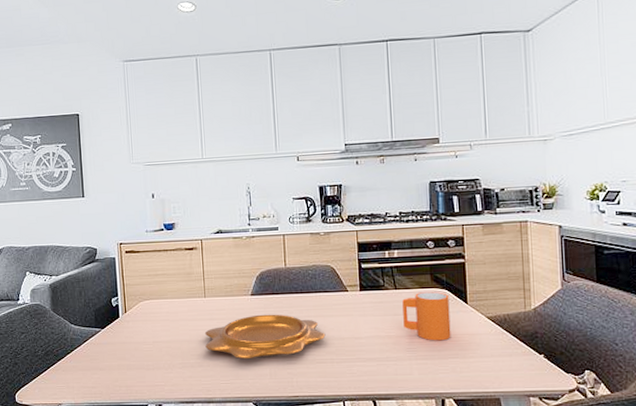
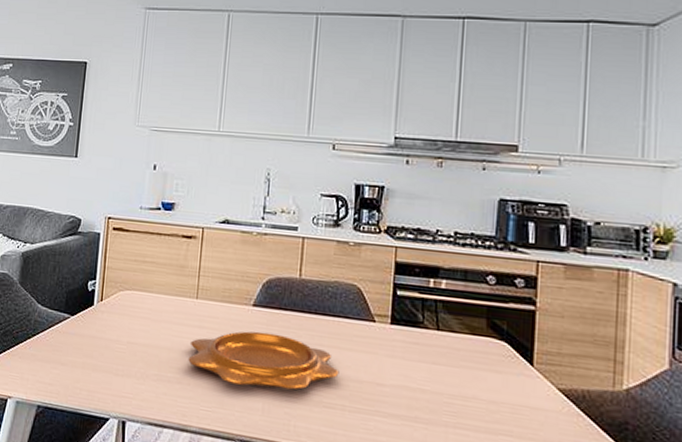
mug: present [402,291,451,341] -> none [443,339,509,410]

